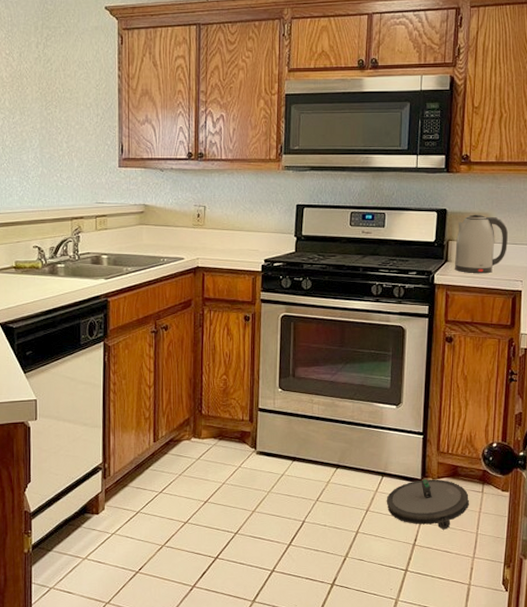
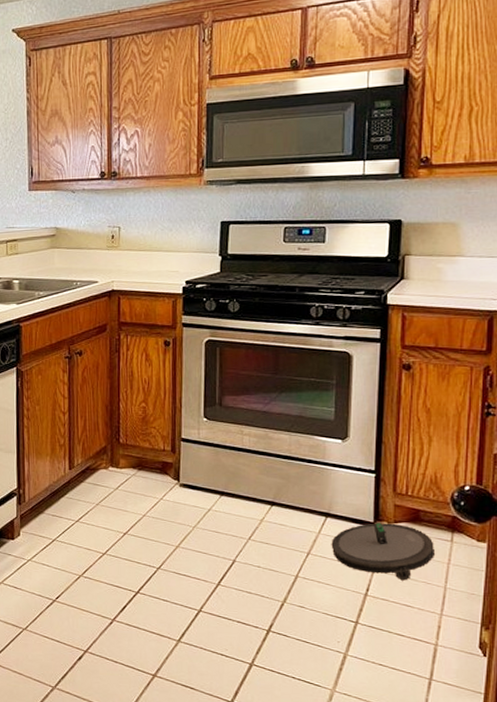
kettle: present [454,214,508,273] -> none [412,224,481,292]

